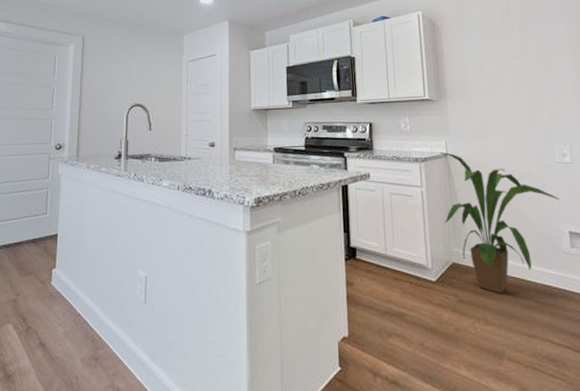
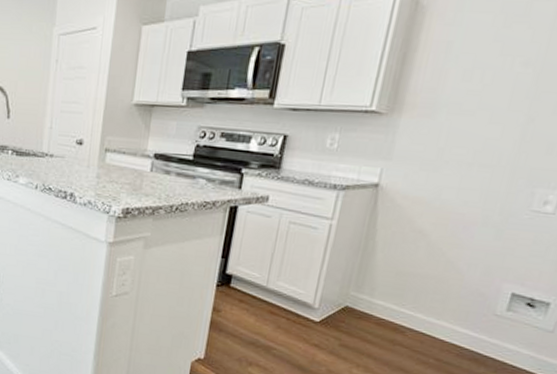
house plant: present [440,152,560,294] -> none [349,181,516,346]

